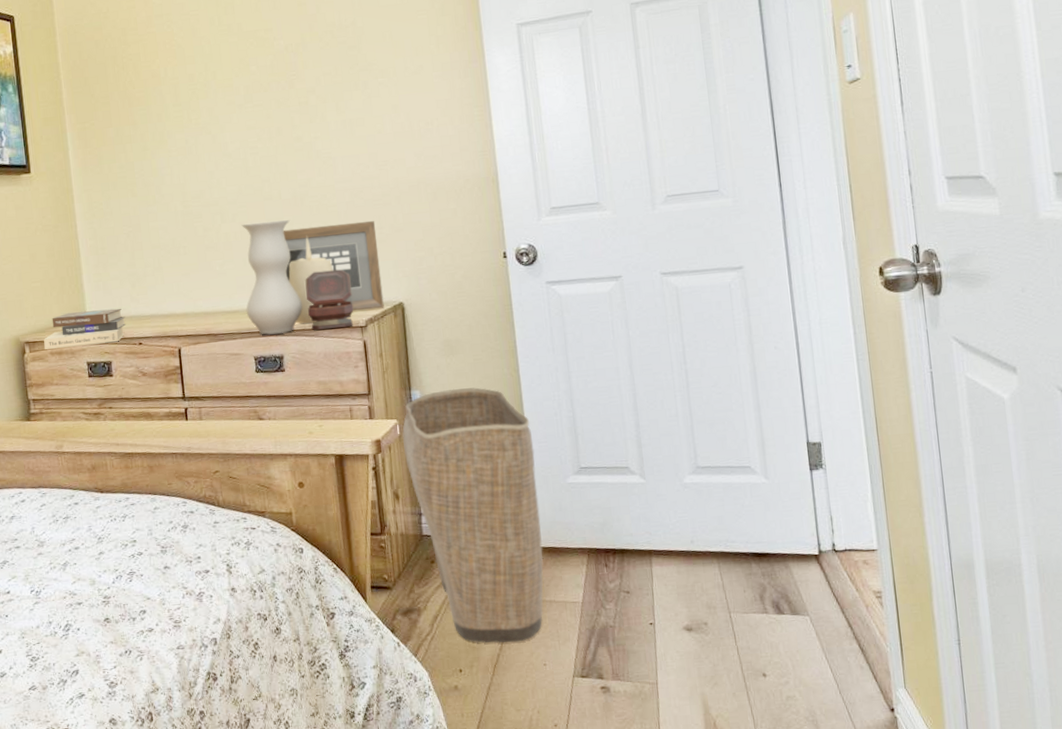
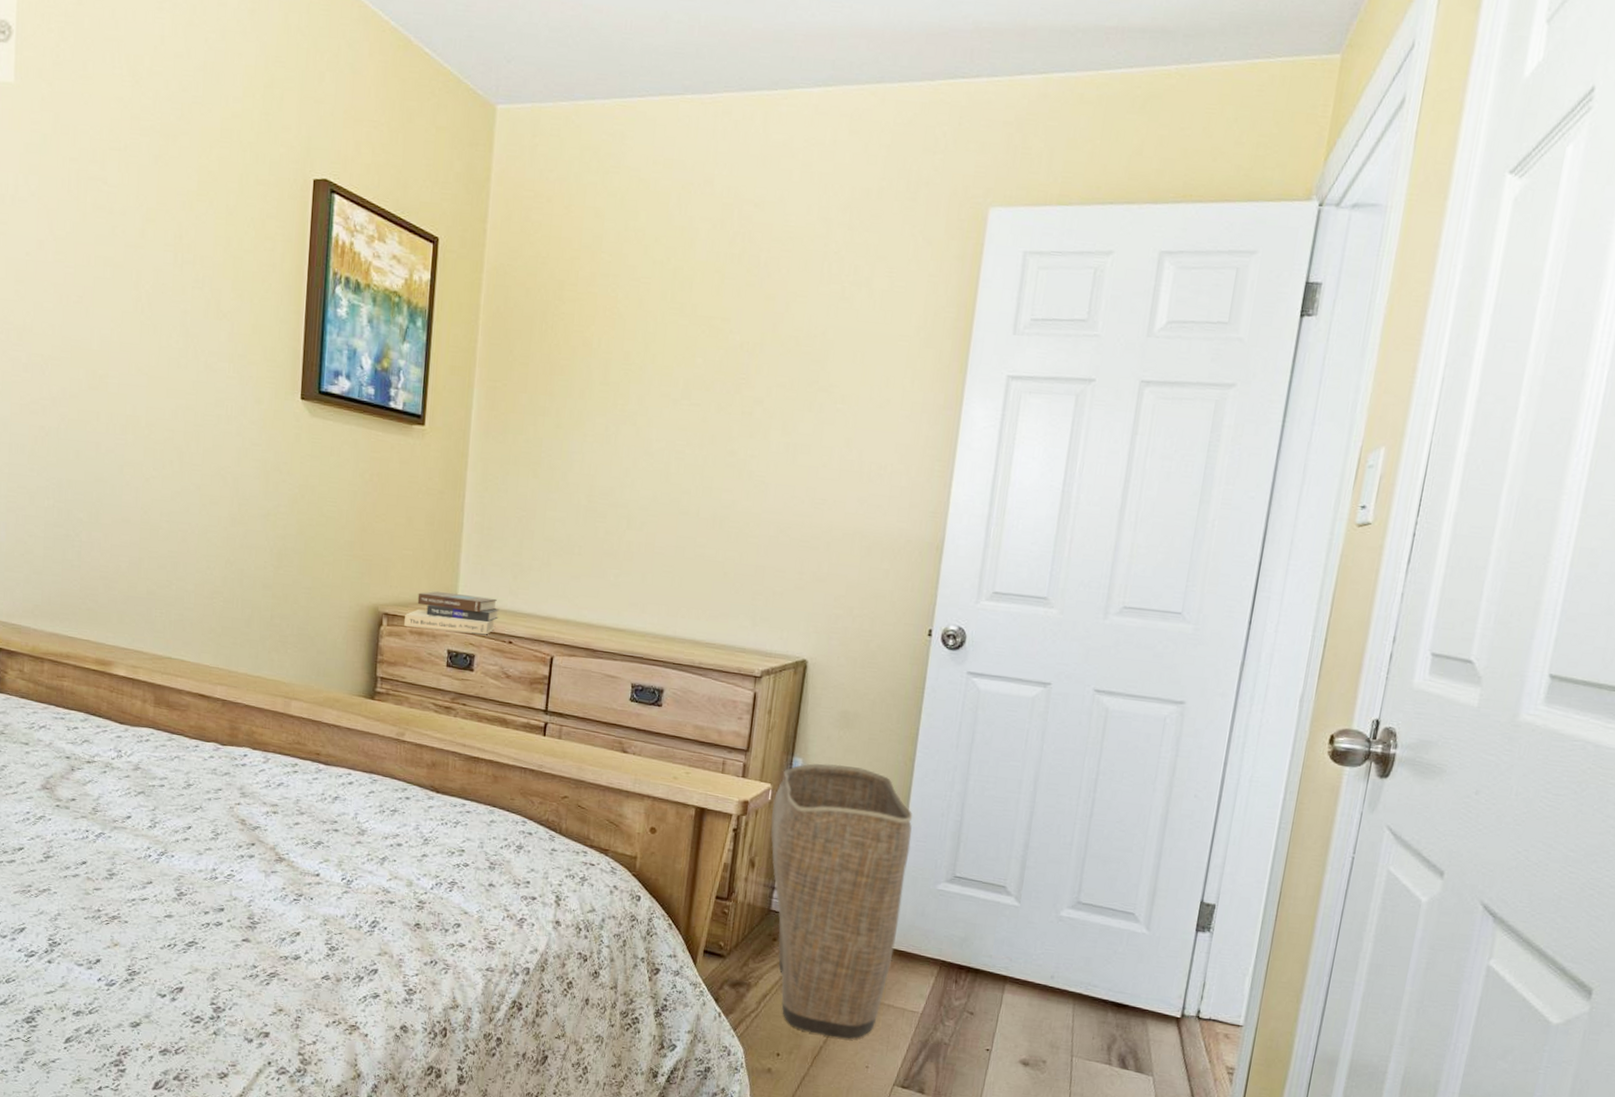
vase: present [241,220,303,336] -> none [633,535,703,666]
picture frame: present [283,220,384,311] -> none [685,551,797,662]
candle: present [289,236,333,324] -> none [686,564,739,662]
jewelry box: present [305,269,354,331] -> none [700,605,756,675]

